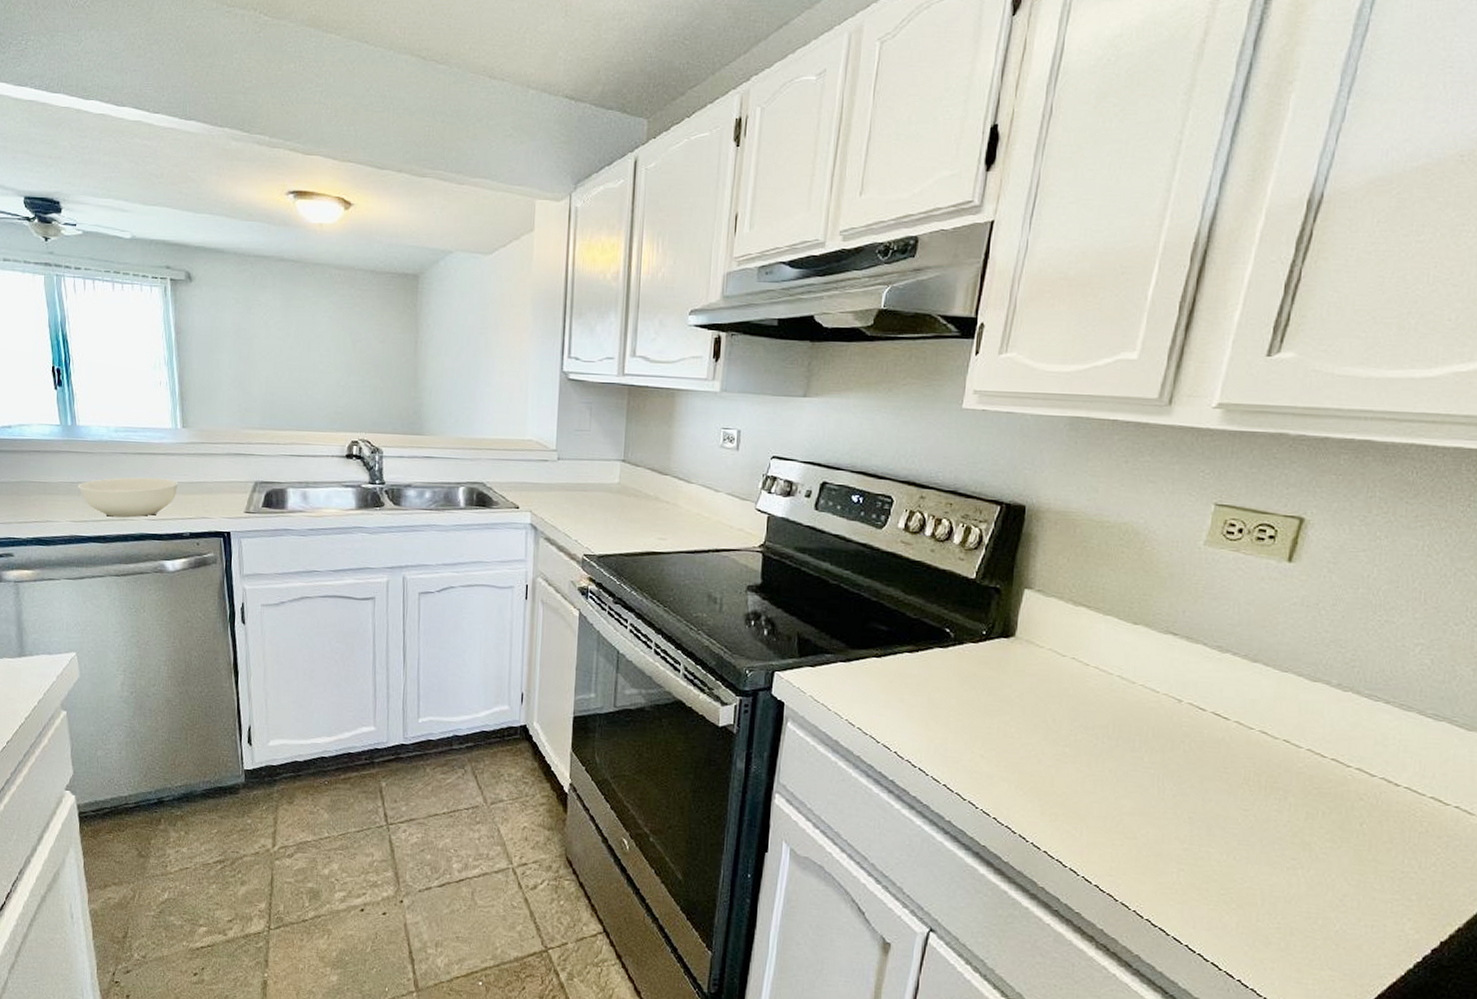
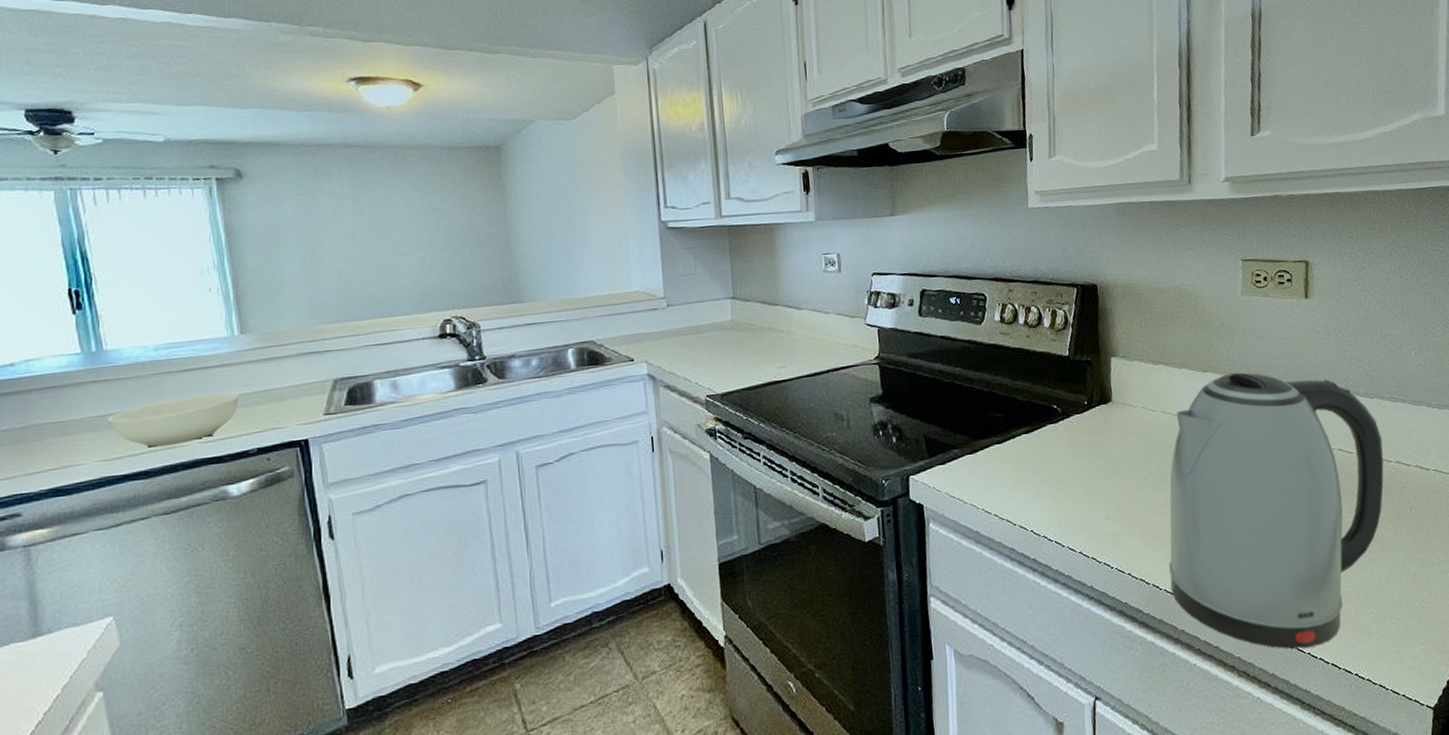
kettle: none [1039,631,1346,941] -> present [1169,372,1384,649]

